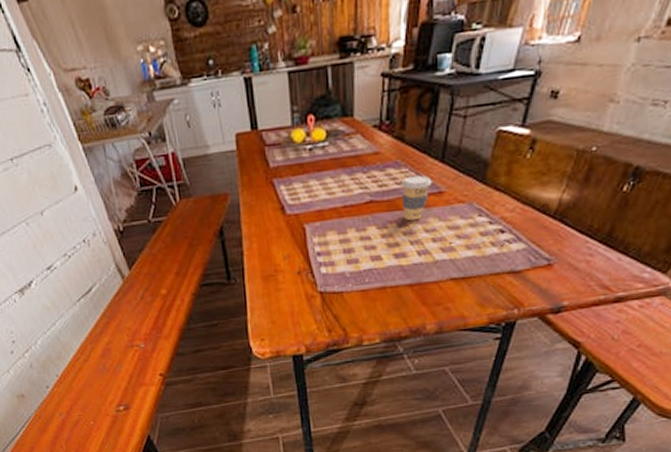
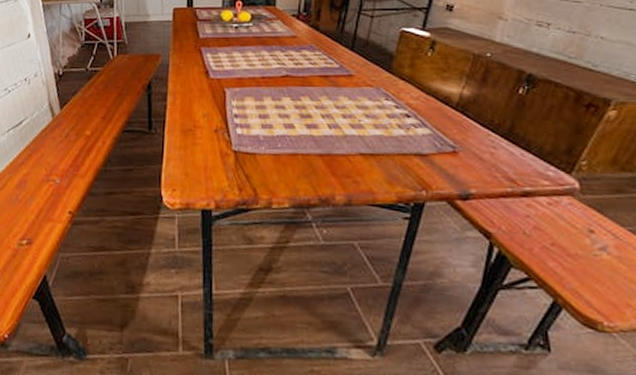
coffee cup: present [401,175,432,221] -> none [314,58,343,97]

